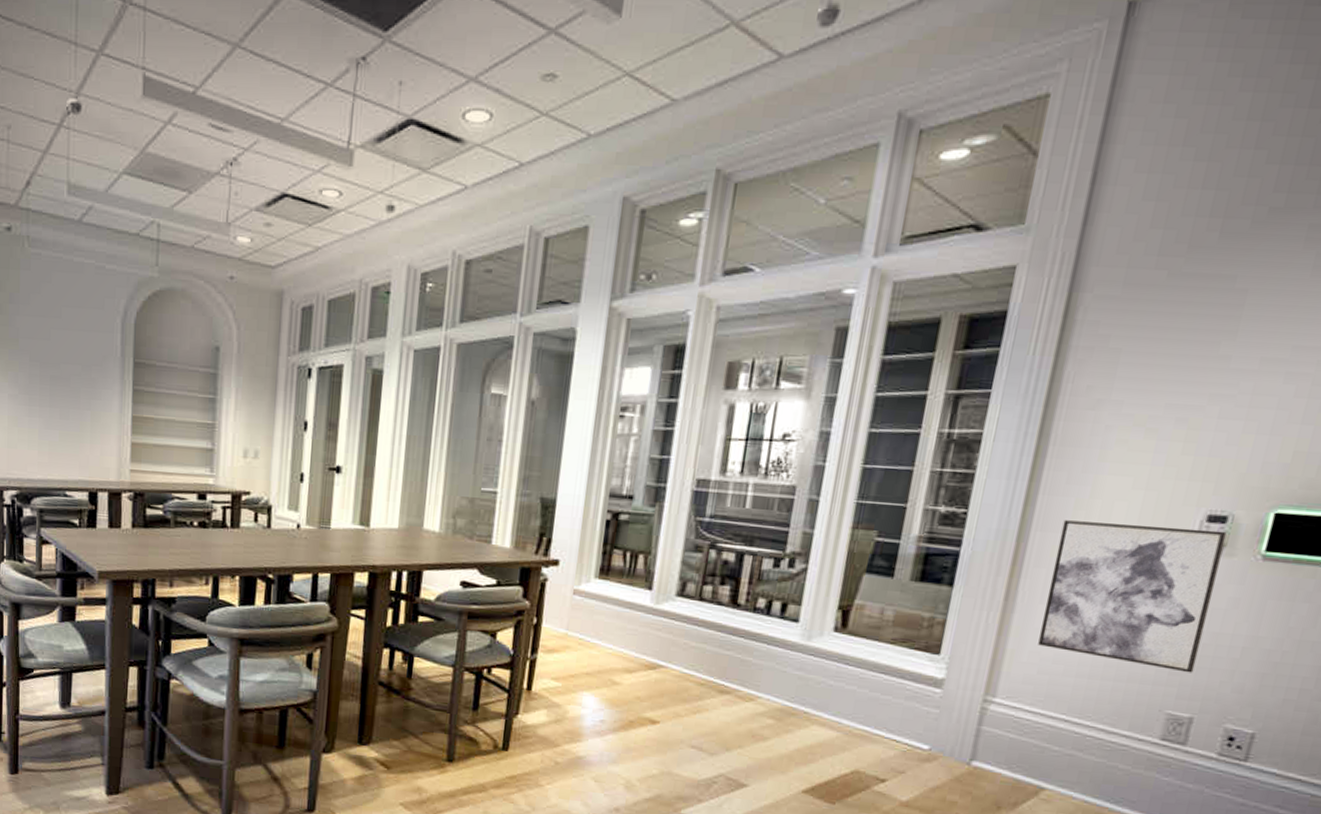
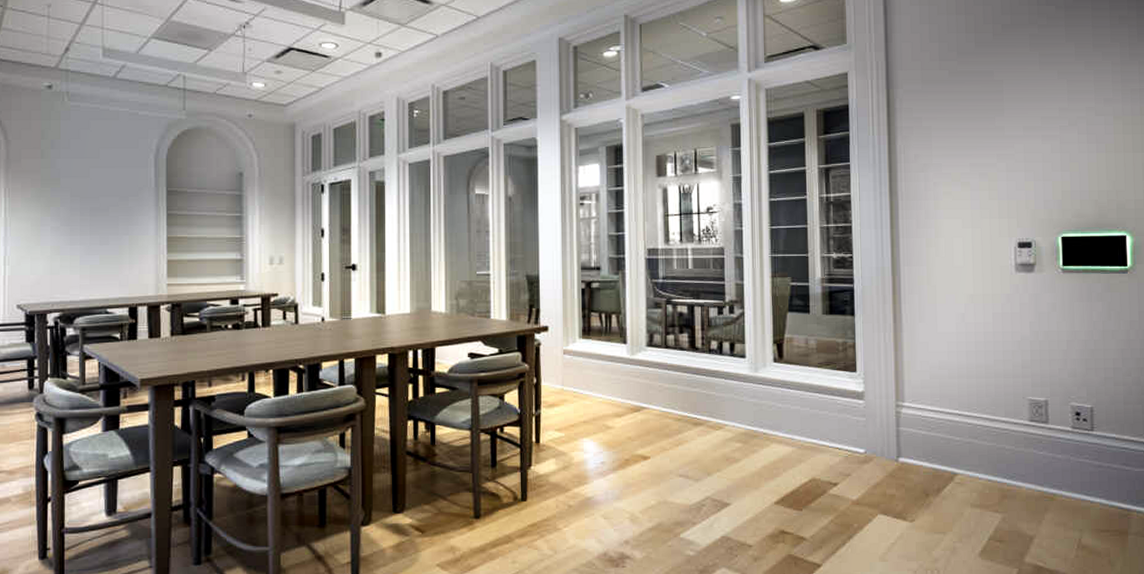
wall art: present [1038,520,1227,673] -> none [922,254,1039,365]

